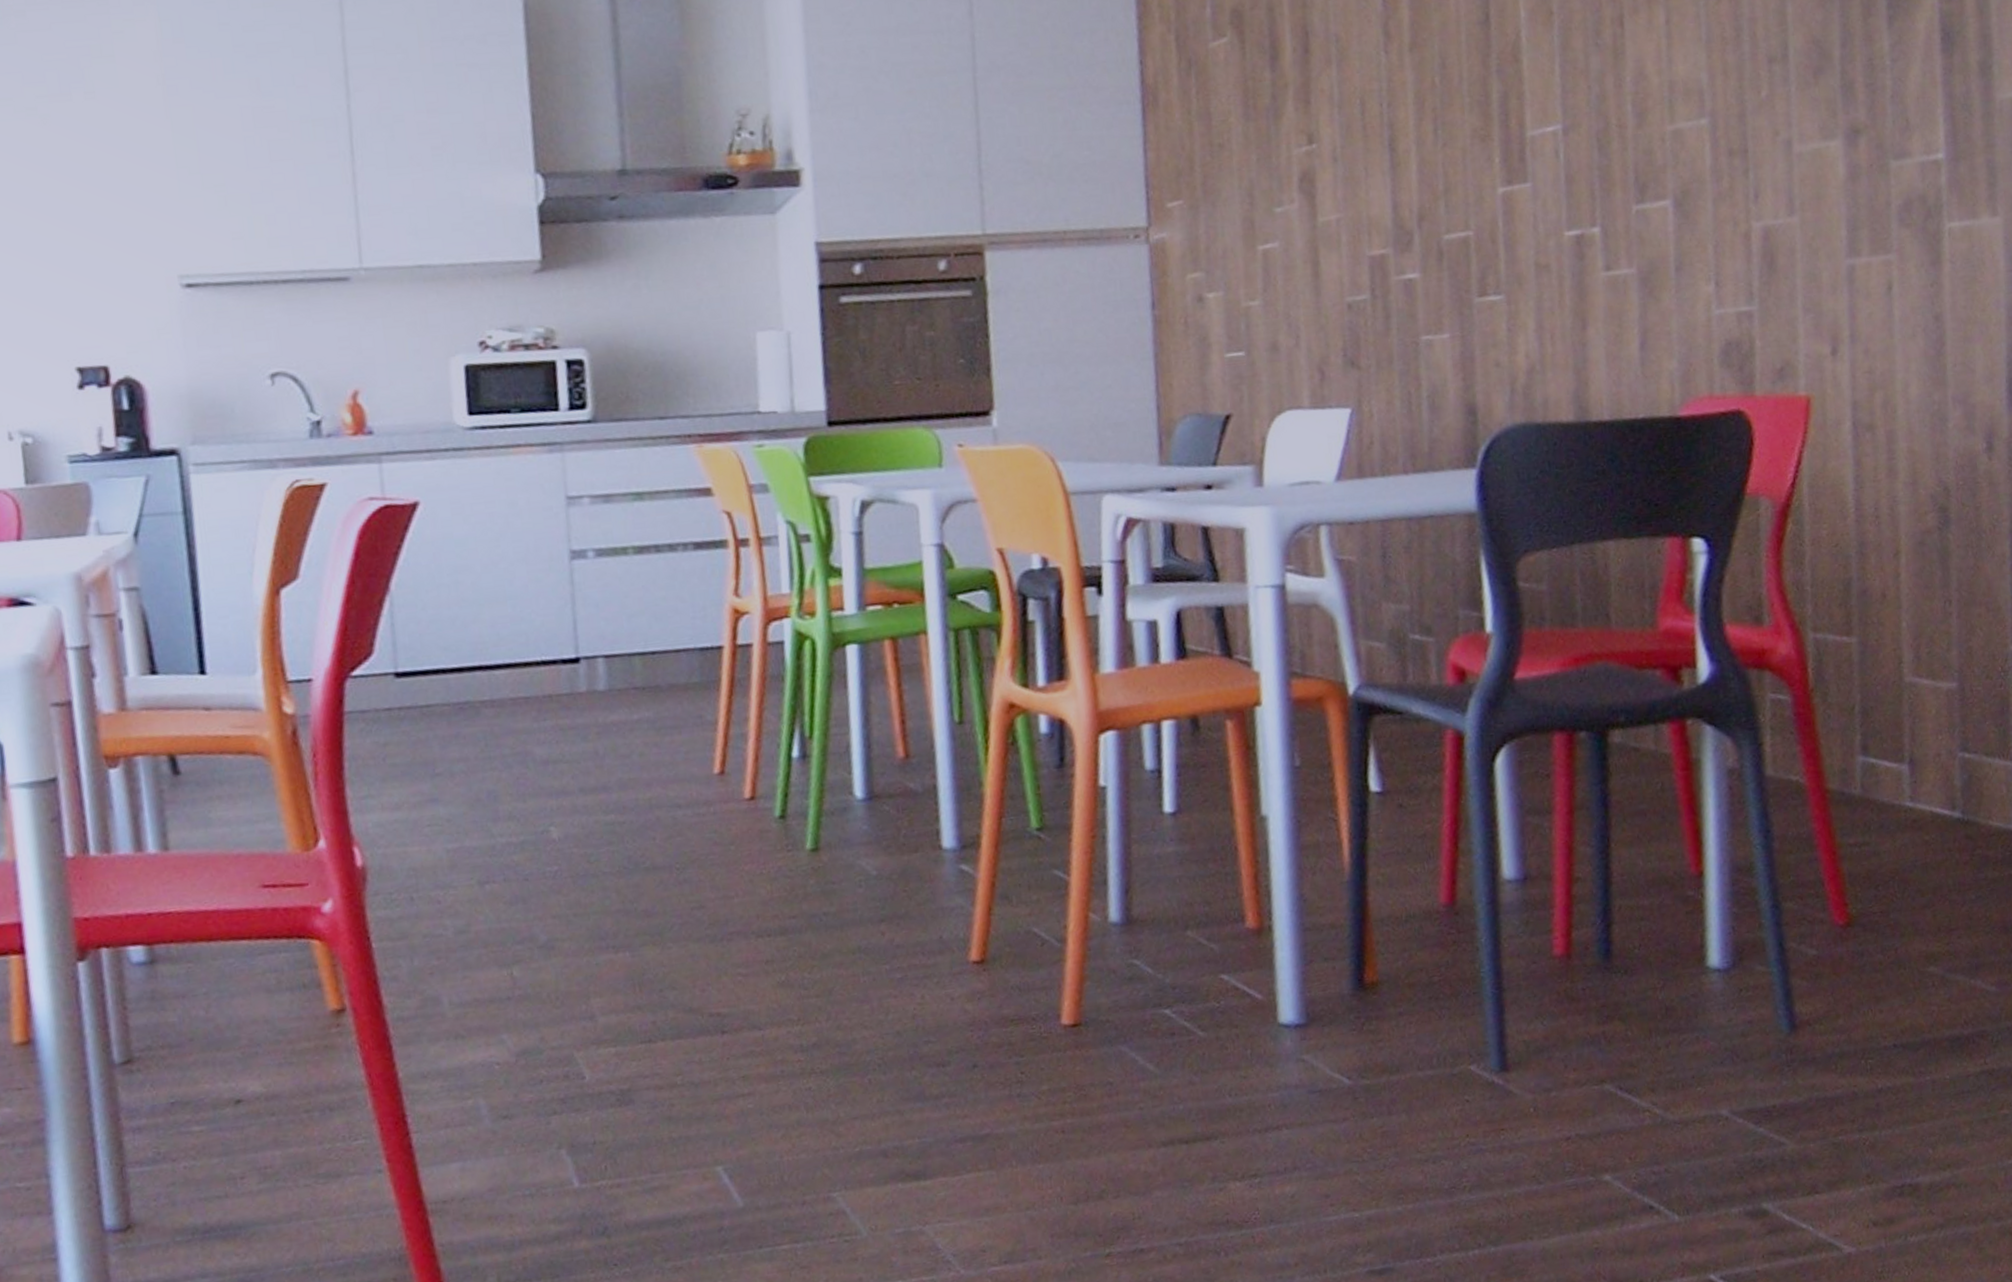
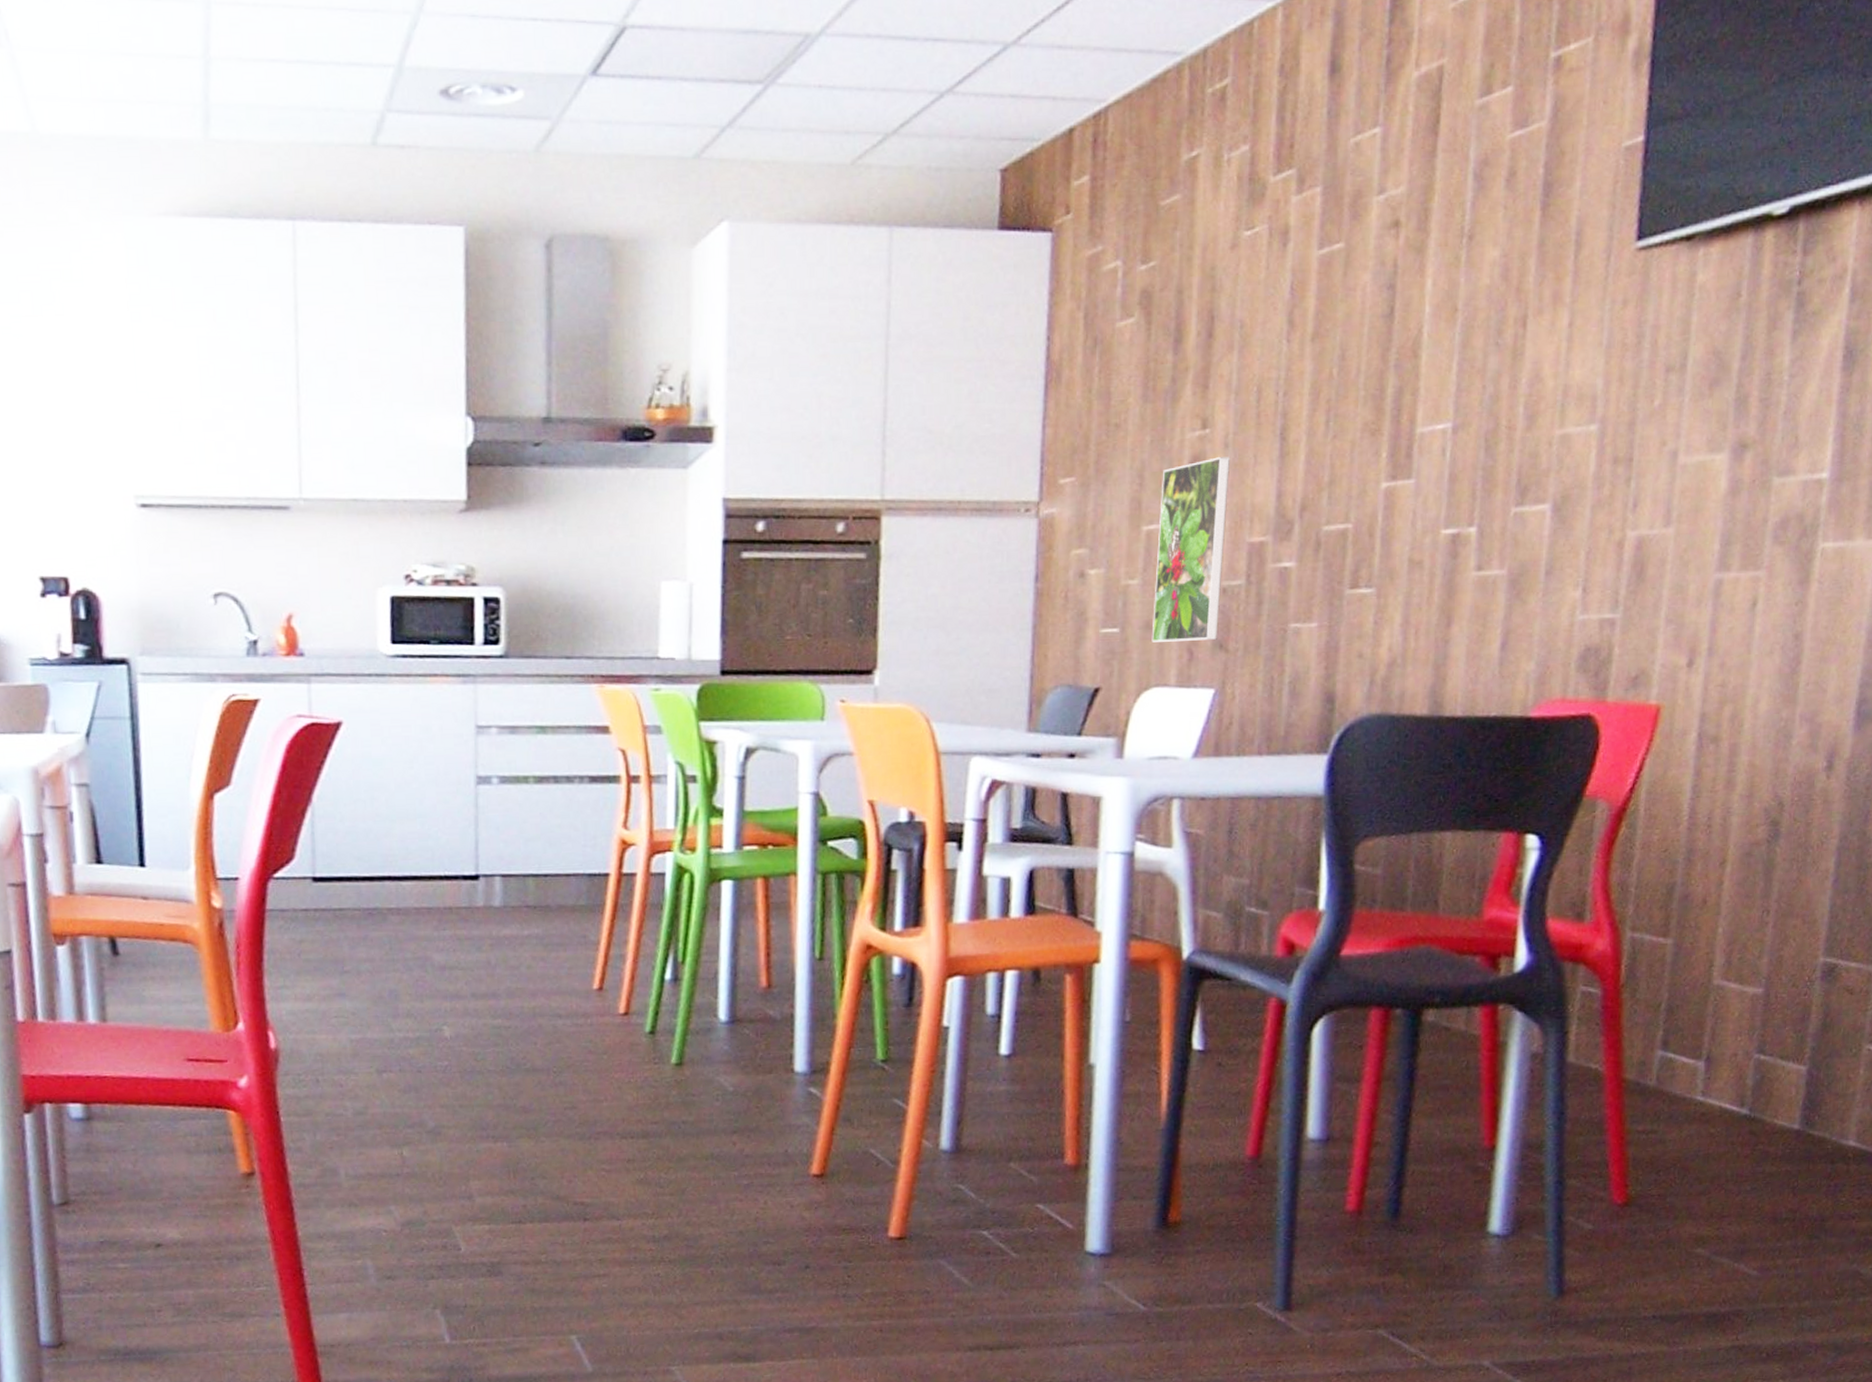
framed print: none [1273,171,1348,364] -> present [1152,457,1231,643]

